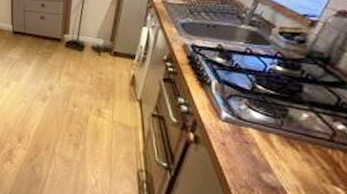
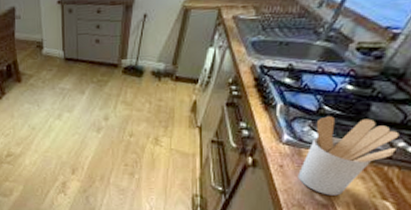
utensil holder: none [241,95,337,178] -> present [297,116,399,196]

